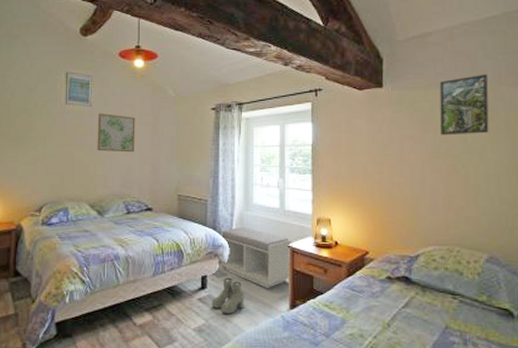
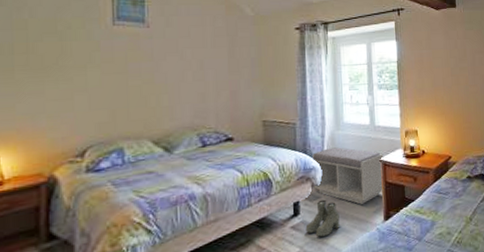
wall art: present [97,113,136,153] -> none [158,35,209,79]

